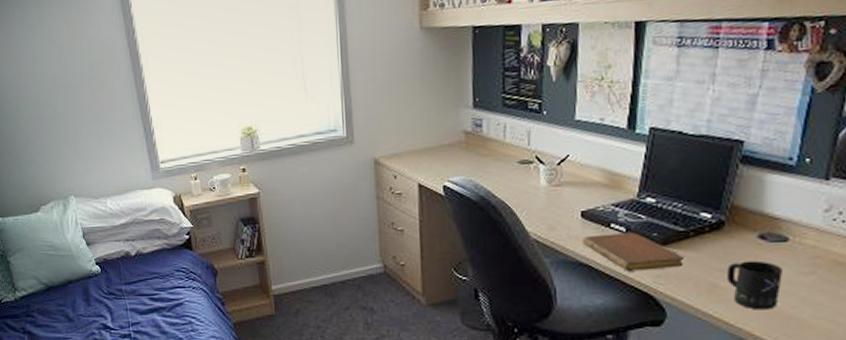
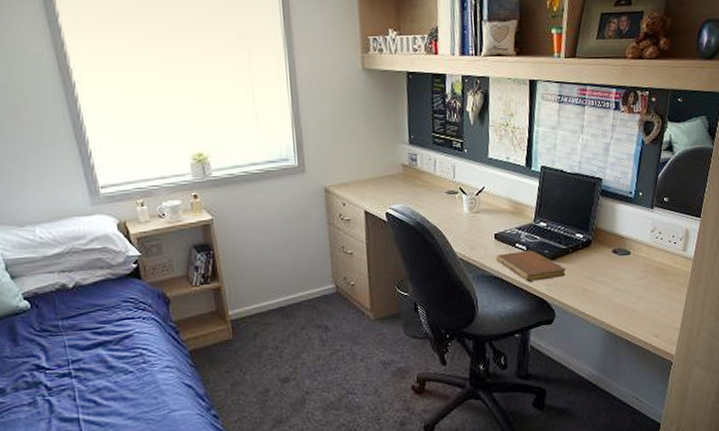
mug: present [726,260,784,310] -> none [593,269,628,307]

